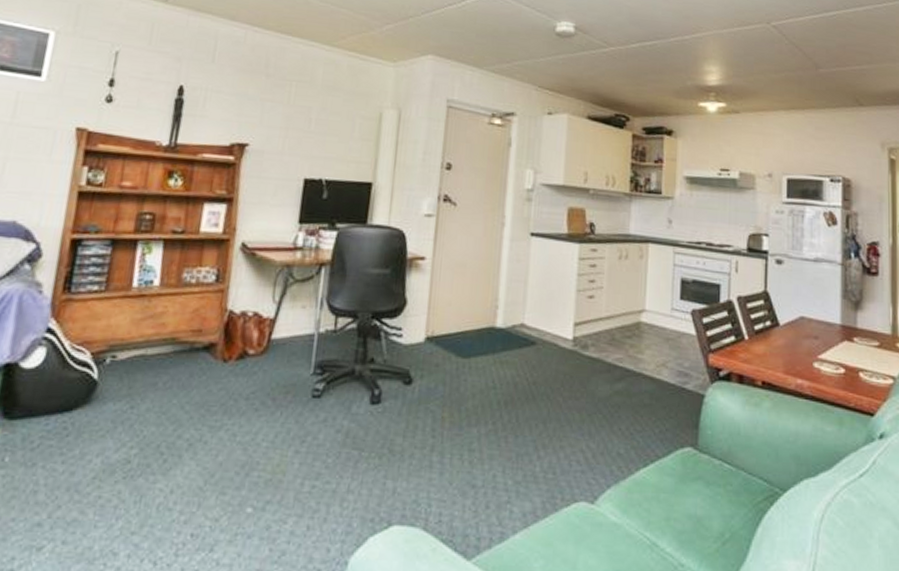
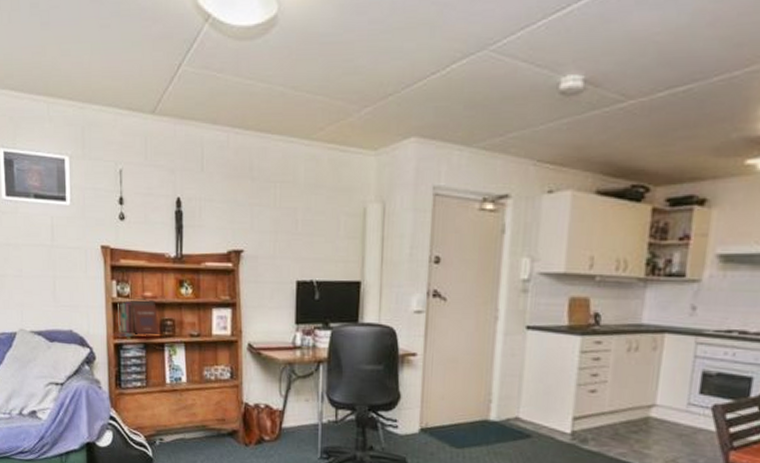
books: none [80,187,135,231] -> present [118,298,158,336]

